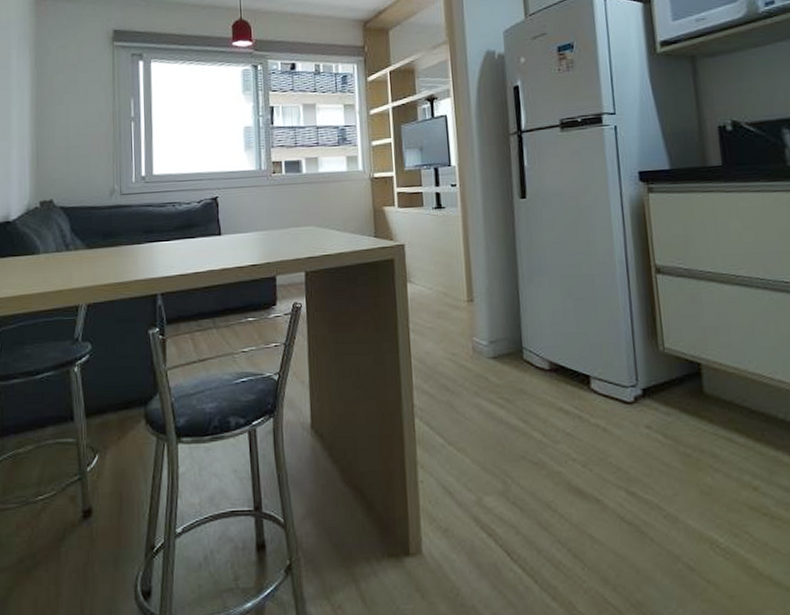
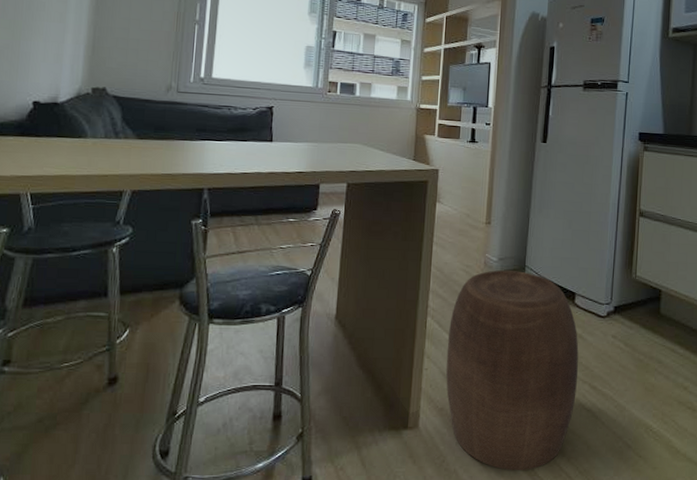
stool: none [441,354,611,604] -> present [445,270,579,470]

